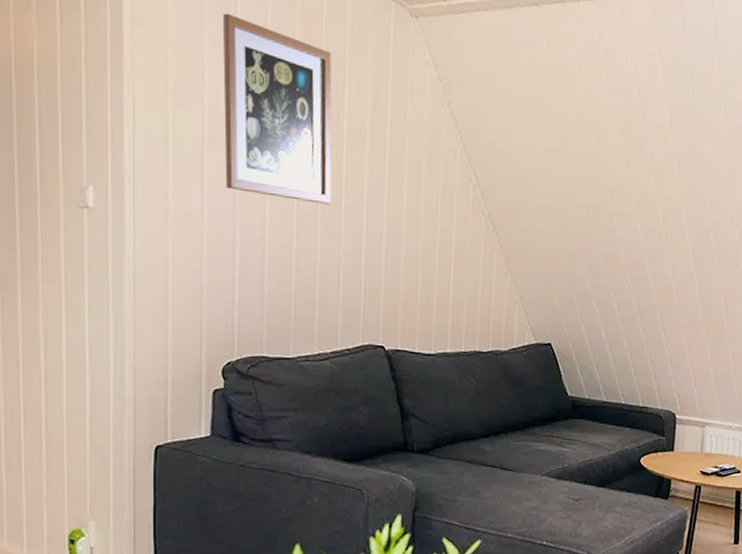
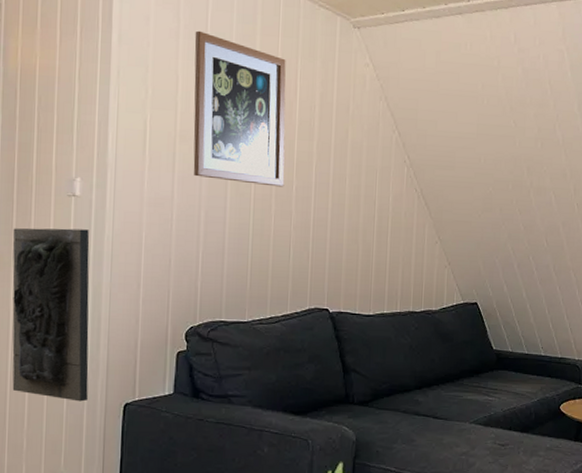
relief plaque: none [16,243,113,443] -> present [12,228,90,402]

